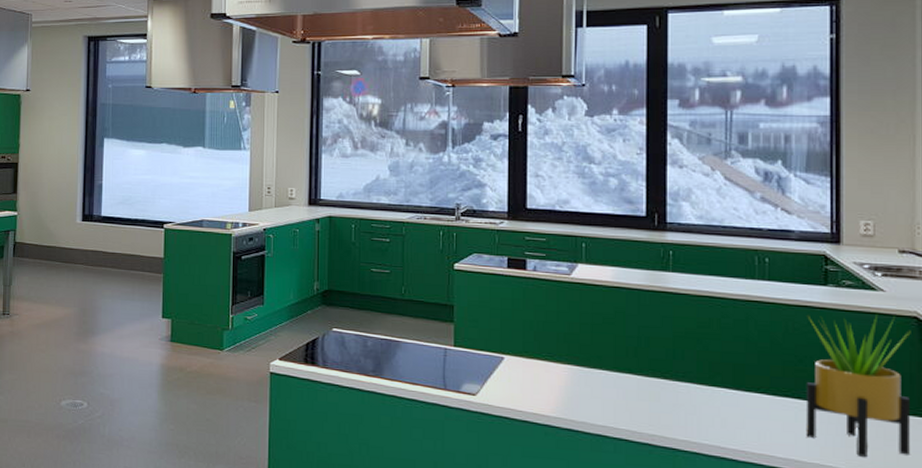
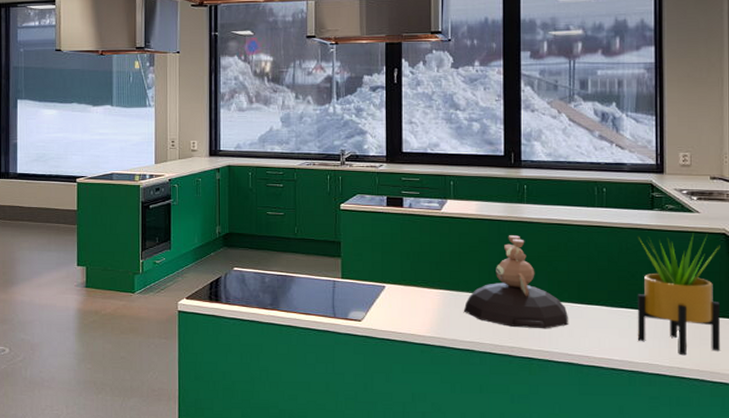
decorative bowl: none [596,307,721,417] -> present [464,235,568,329]

